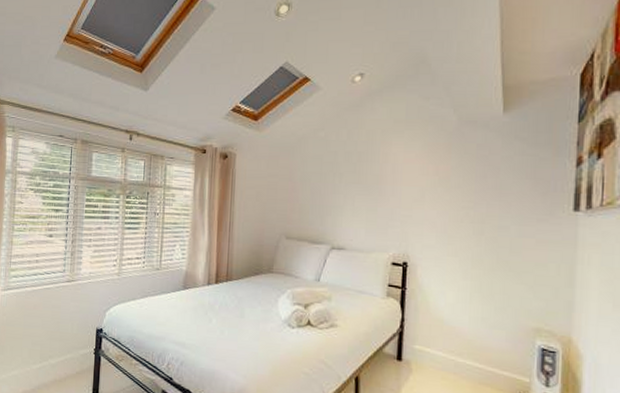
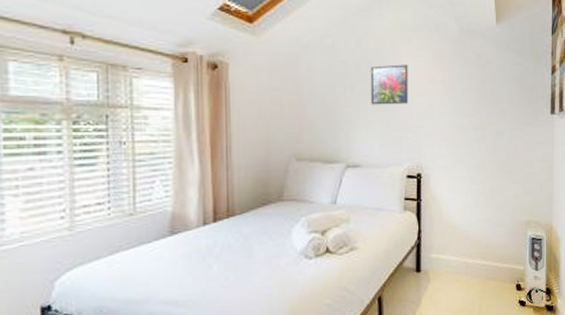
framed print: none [358,155,399,194] -> present [370,64,408,105]

